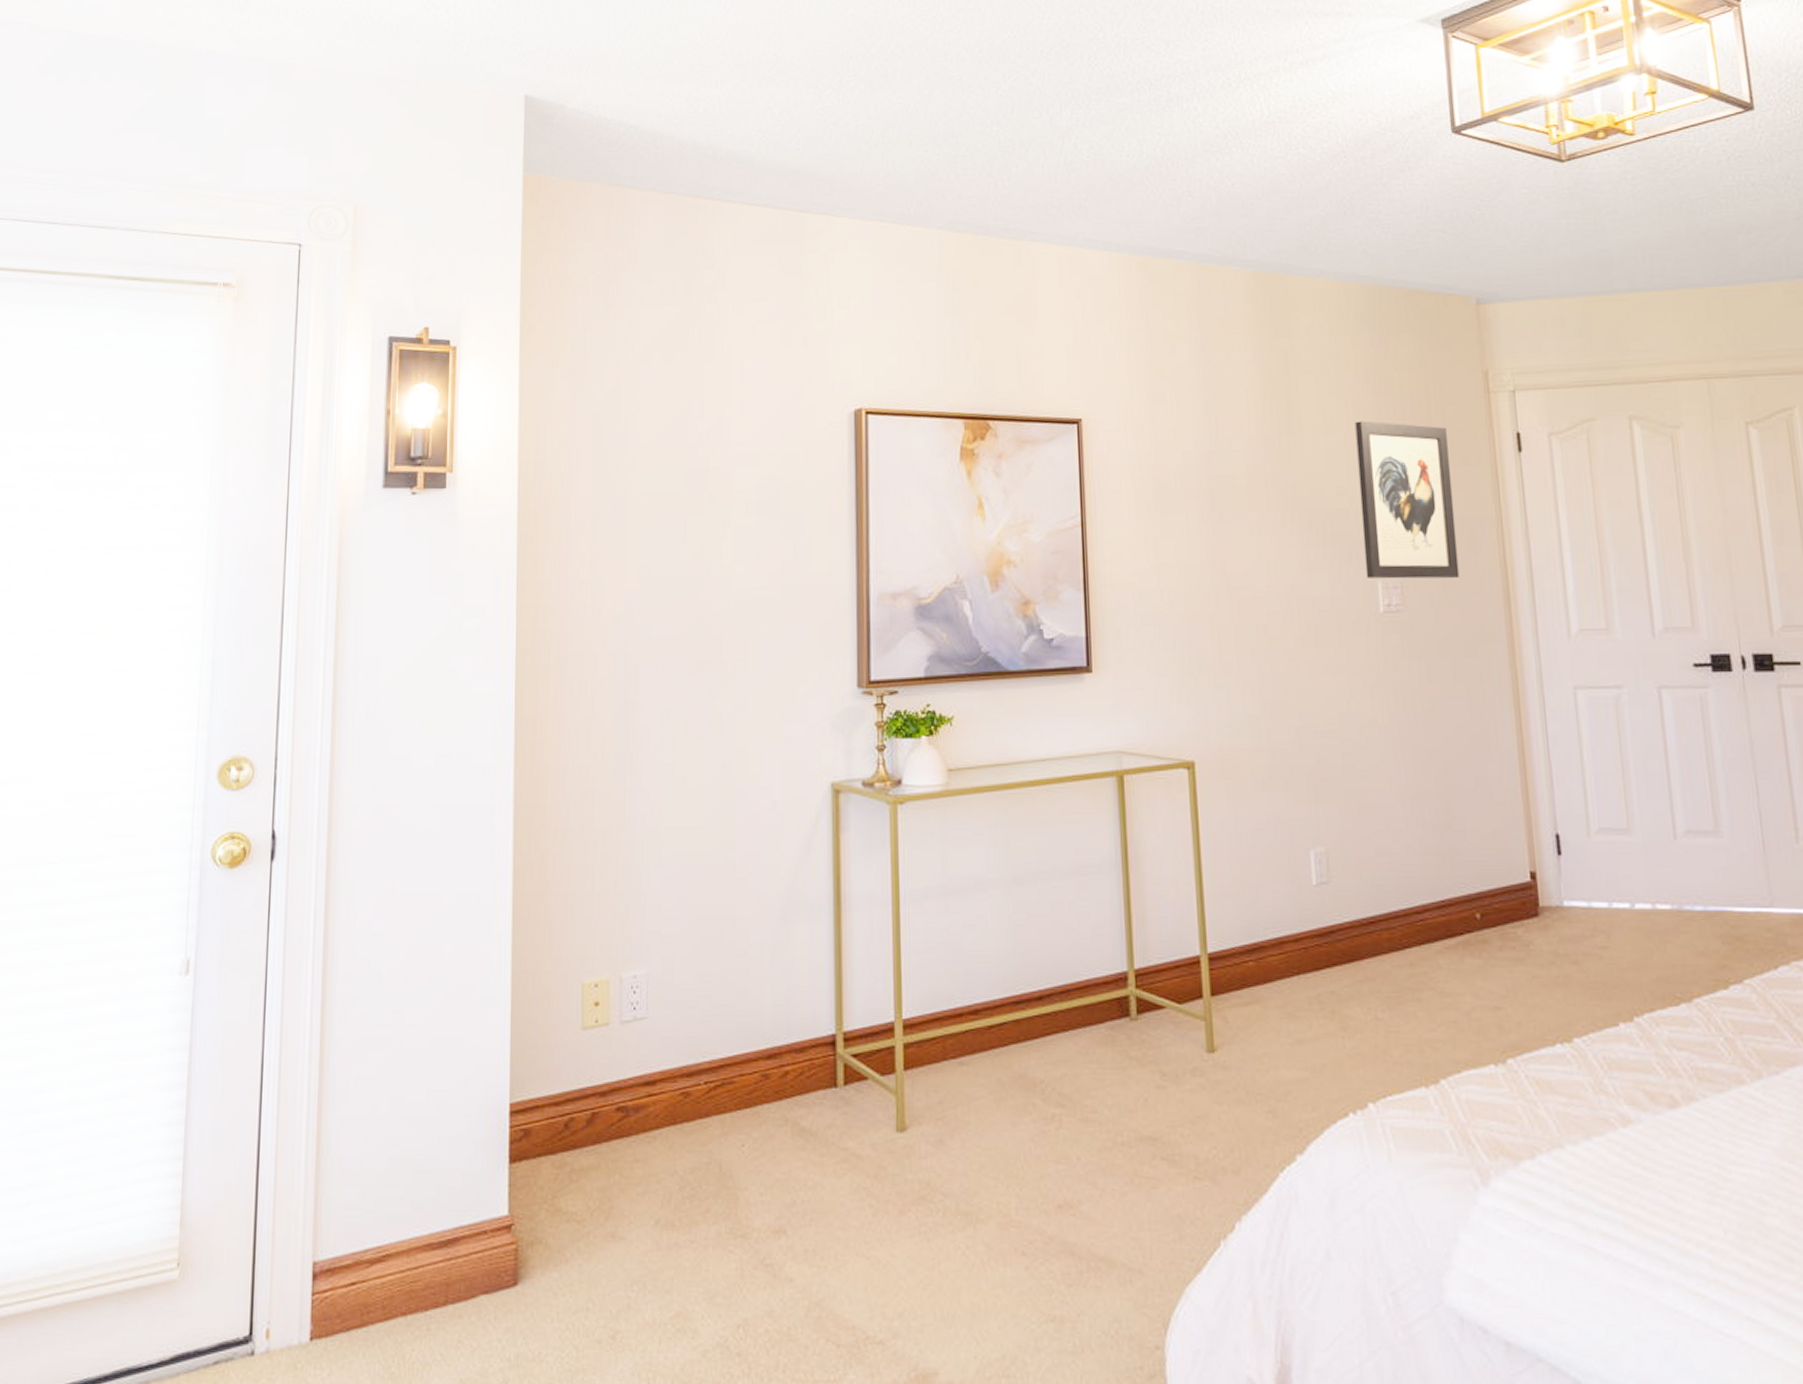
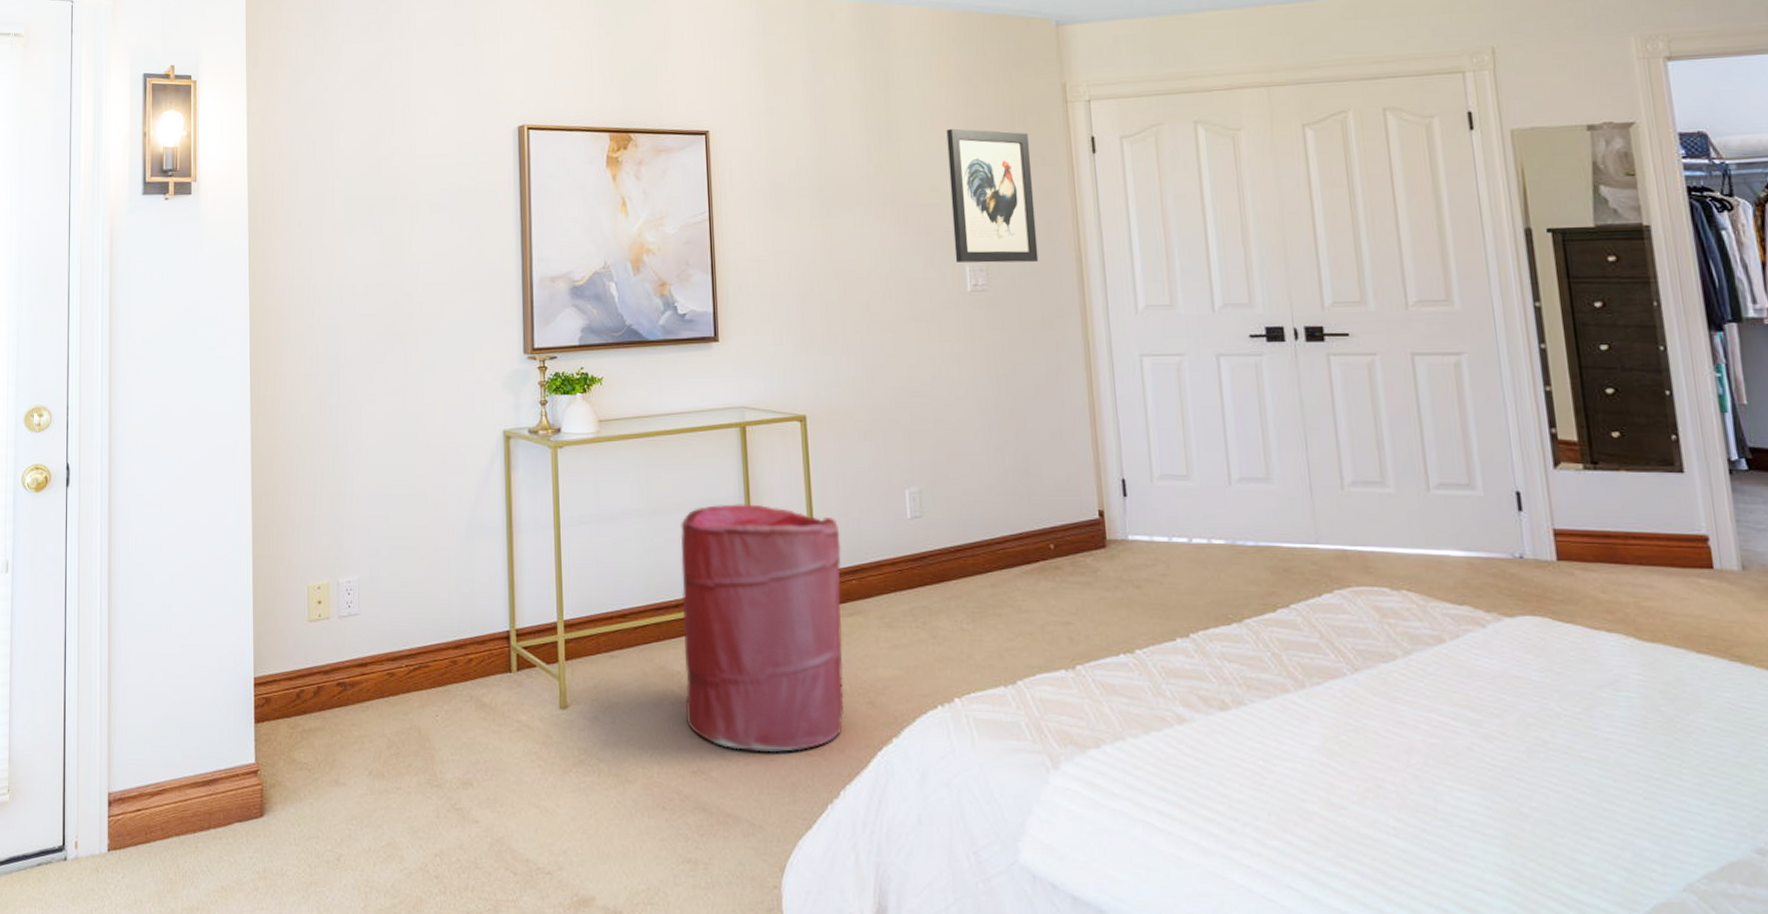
laundry hamper: none [1045,870,1240,1177] -> present [680,504,844,752]

